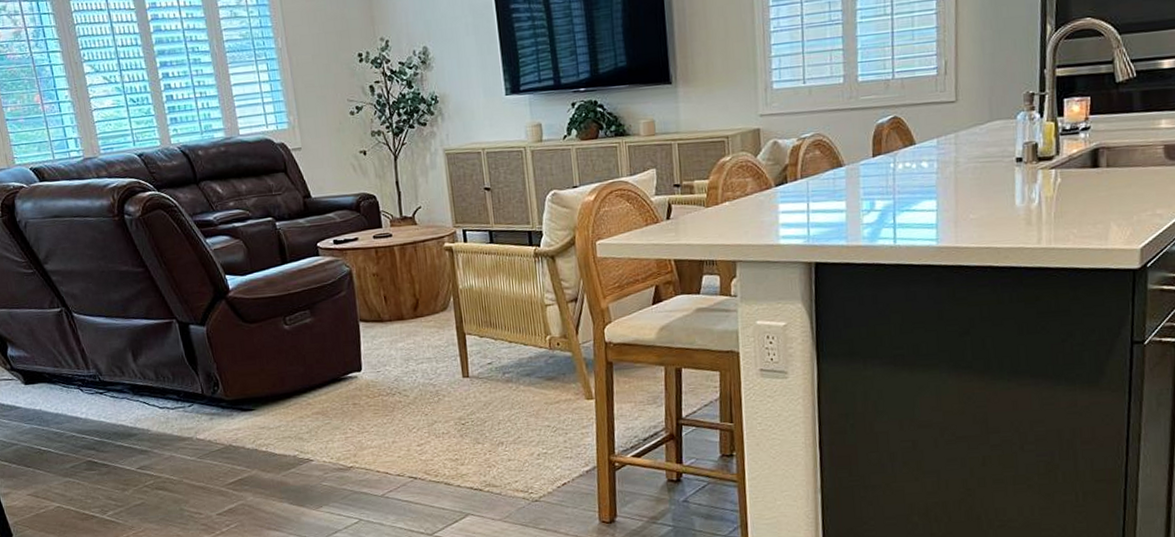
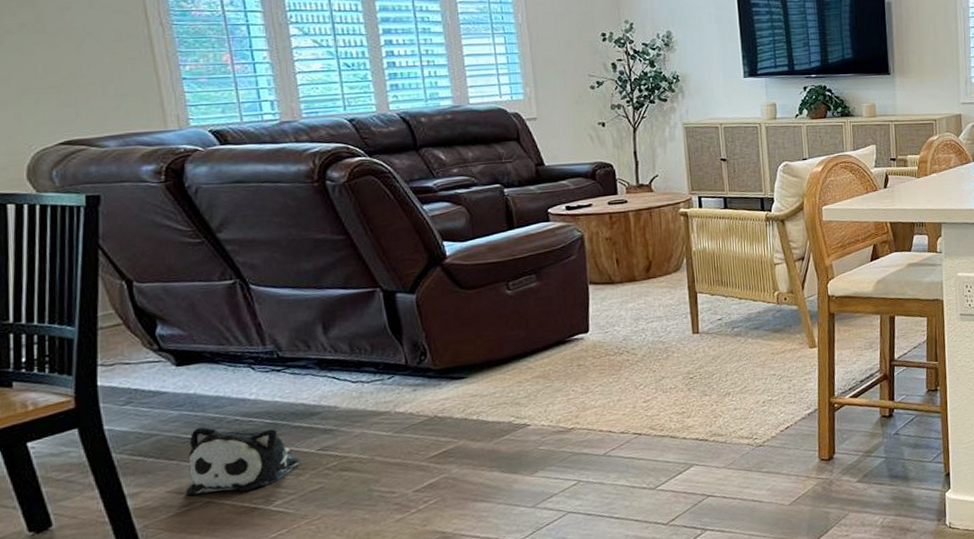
plush toy: none [40,439,124,500] -> present [185,426,300,496]

